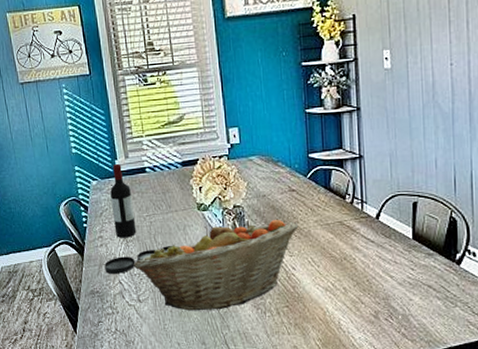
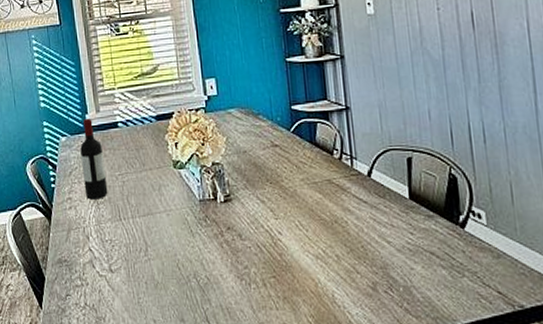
plate: present [104,245,172,275] -> none [73,207,146,241]
fruit basket: present [133,220,299,311] -> none [104,178,284,282]

